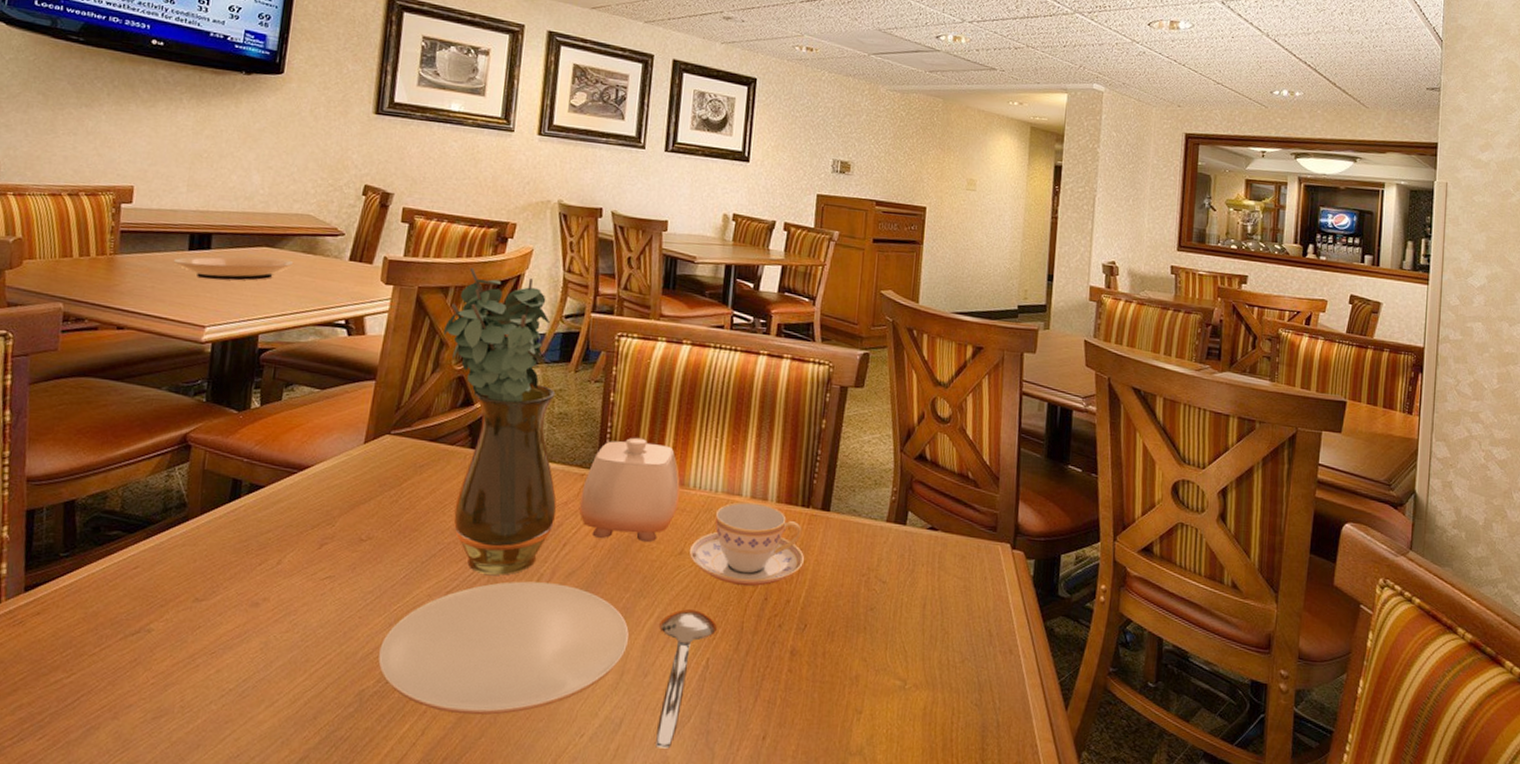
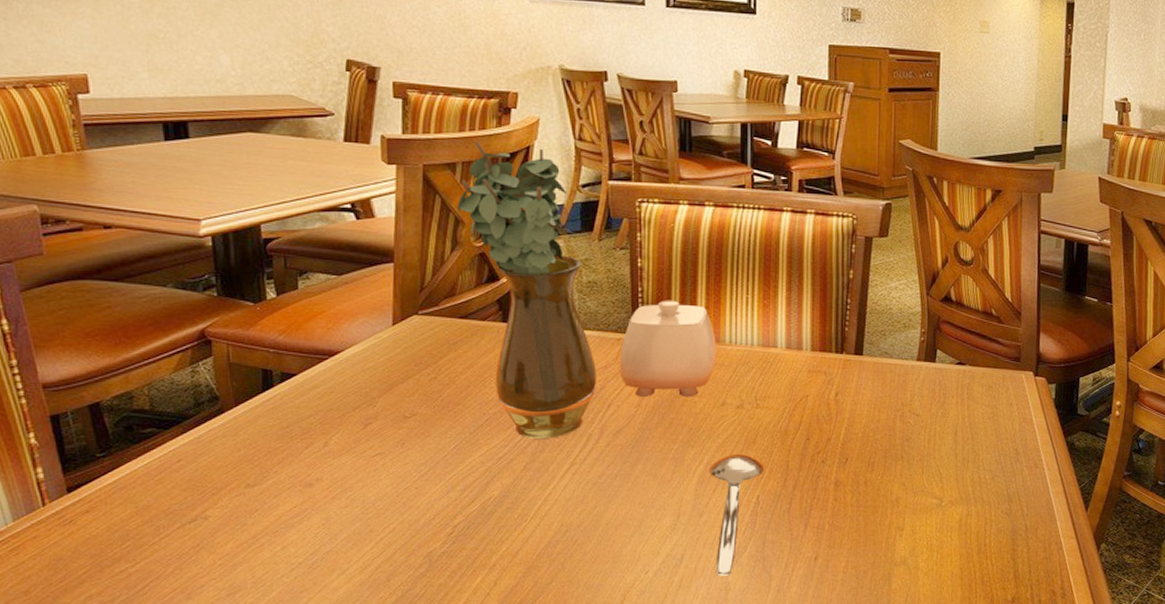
plate: present [173,256,294,281] -> none [150,143,284,171]
plate: present [378,581,629,715] -> none [441,442,682,565]
teacup: present [689,502,805,587] -> none [731,353,842,429]

